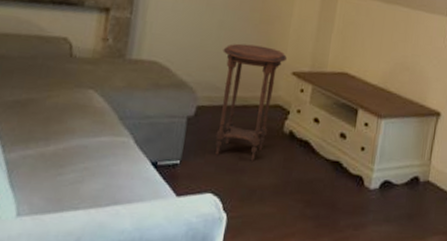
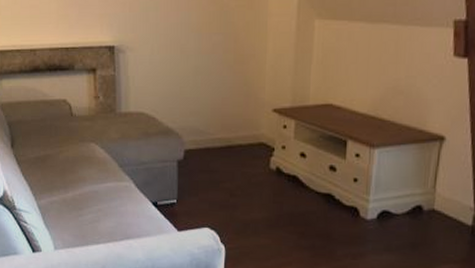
side table: present [215,43,288,161] -> none [202,86,267,197]

